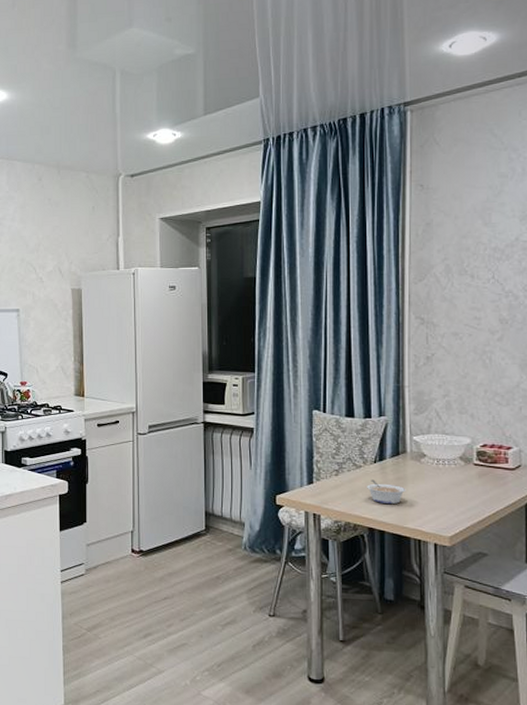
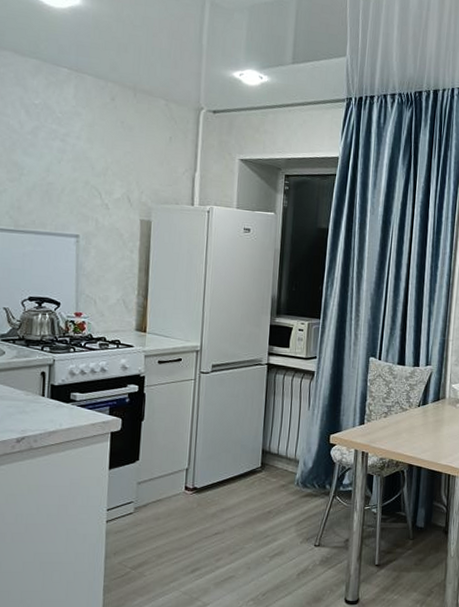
legume: present [367,479,406,504] -> none [410,421,442,443]

